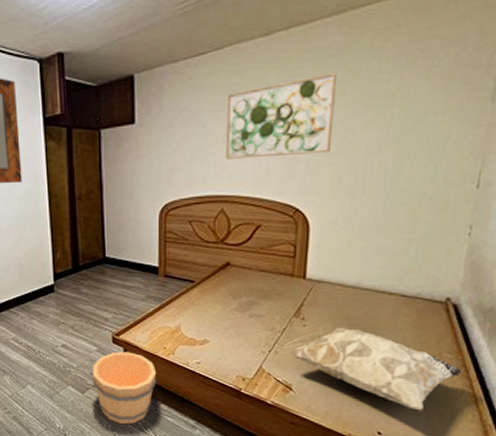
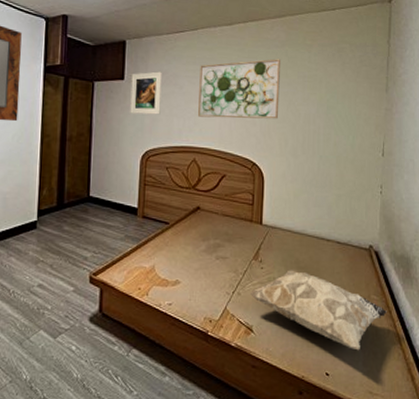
bucket: present [92,352,157,425] -> none [66,292,131,373]
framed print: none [143,108,180,163] -> present [130,71,162,115]

